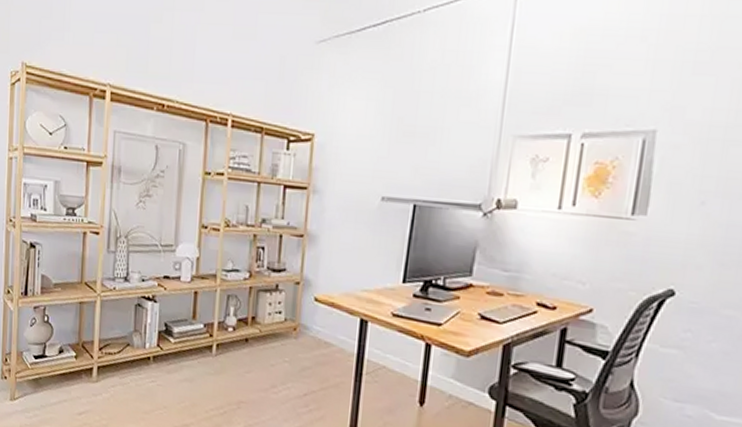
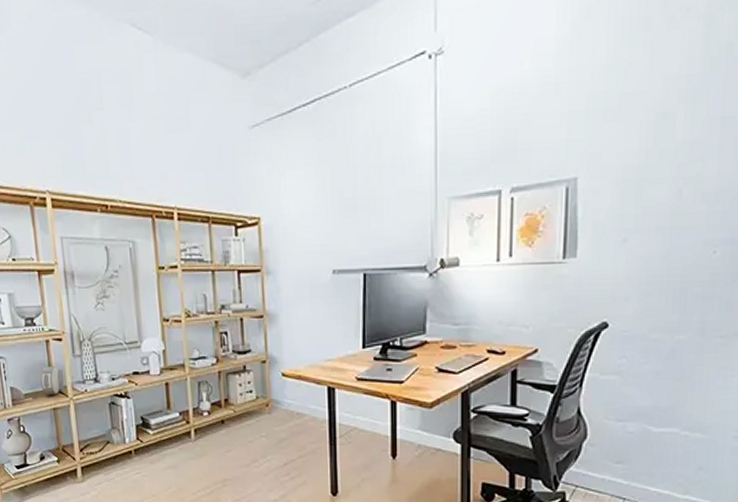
alarm clock: none [72,258,96,290] -> present [40,366,65,396]

